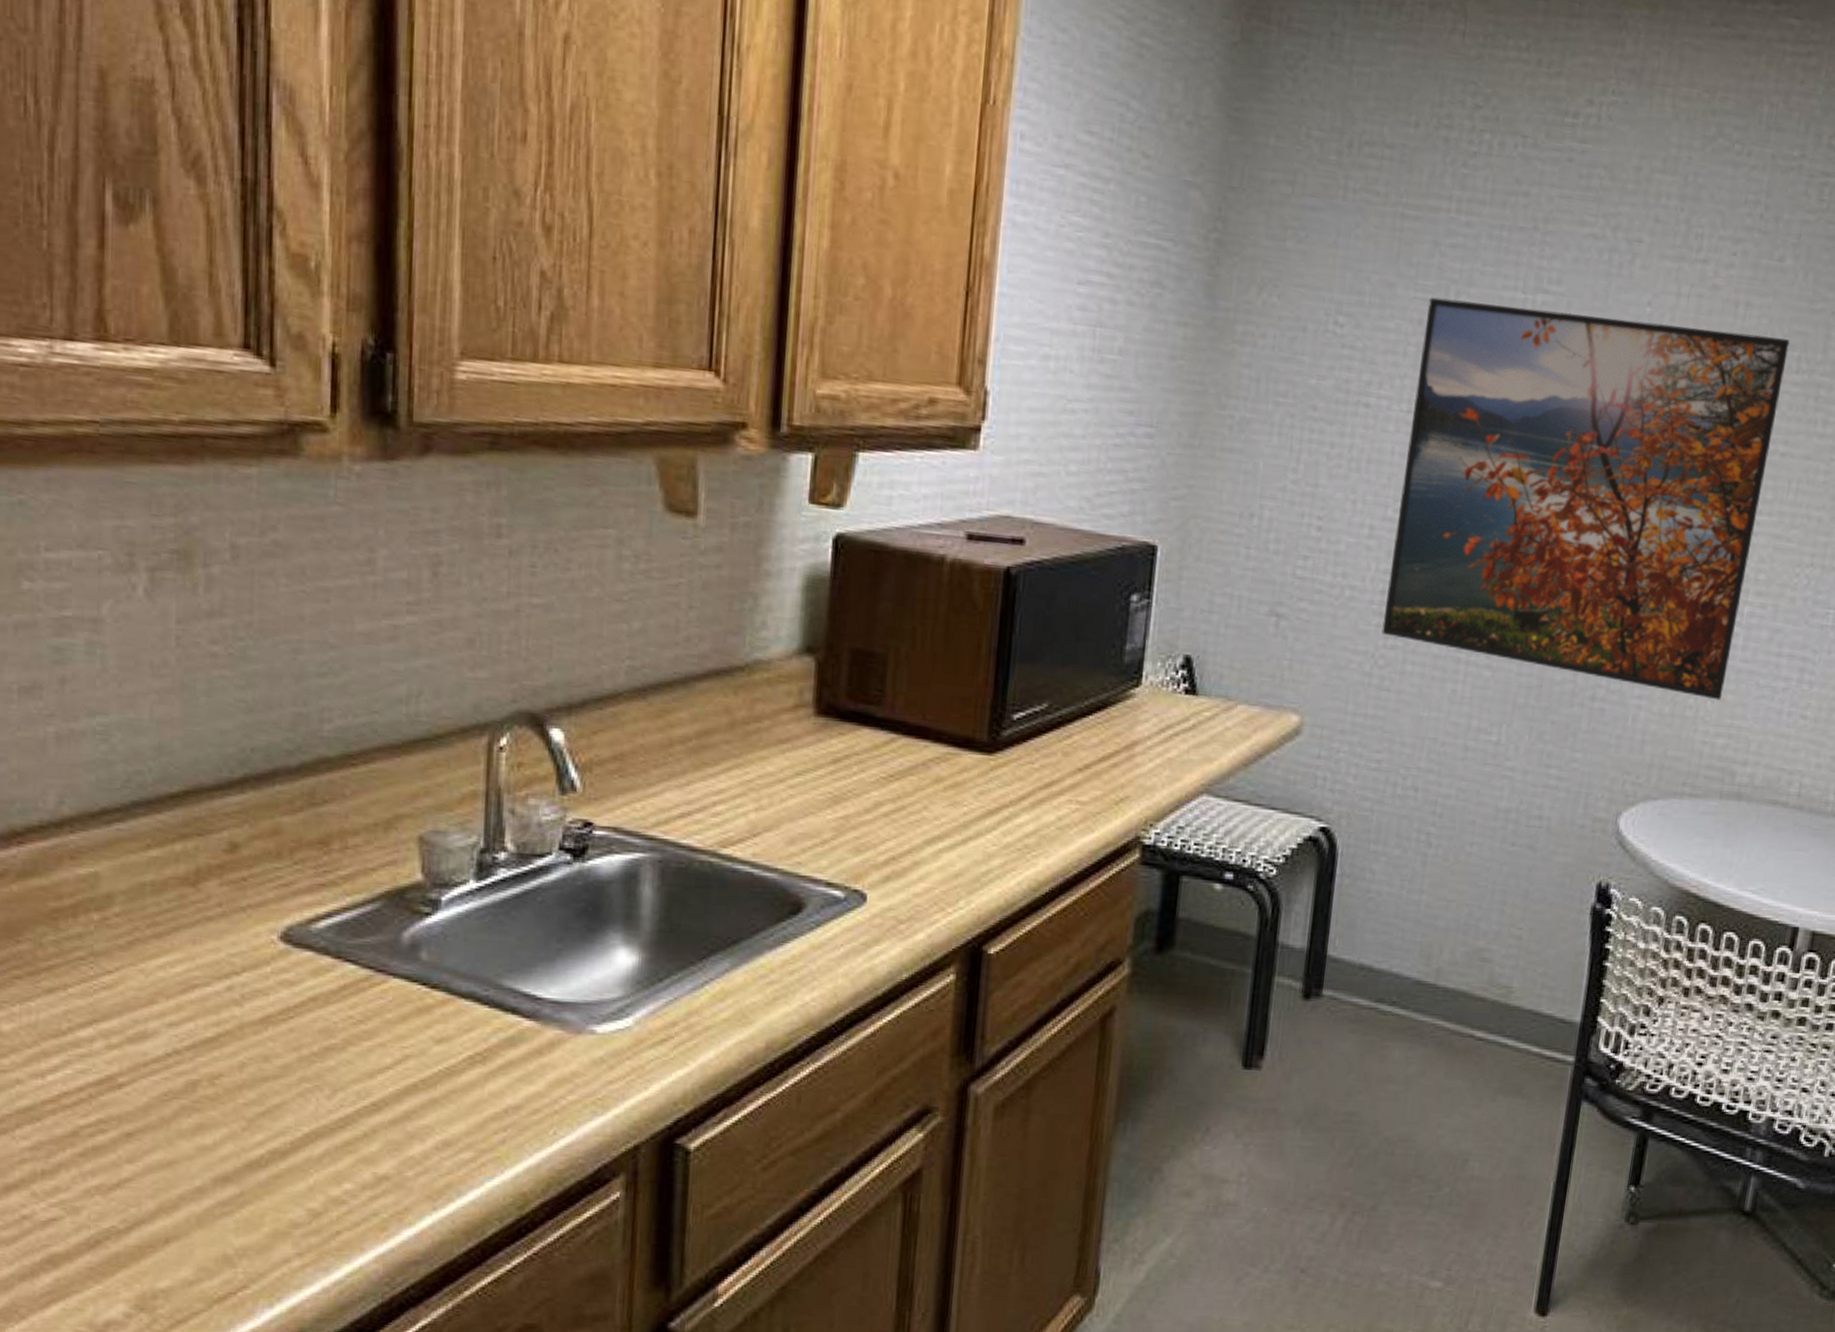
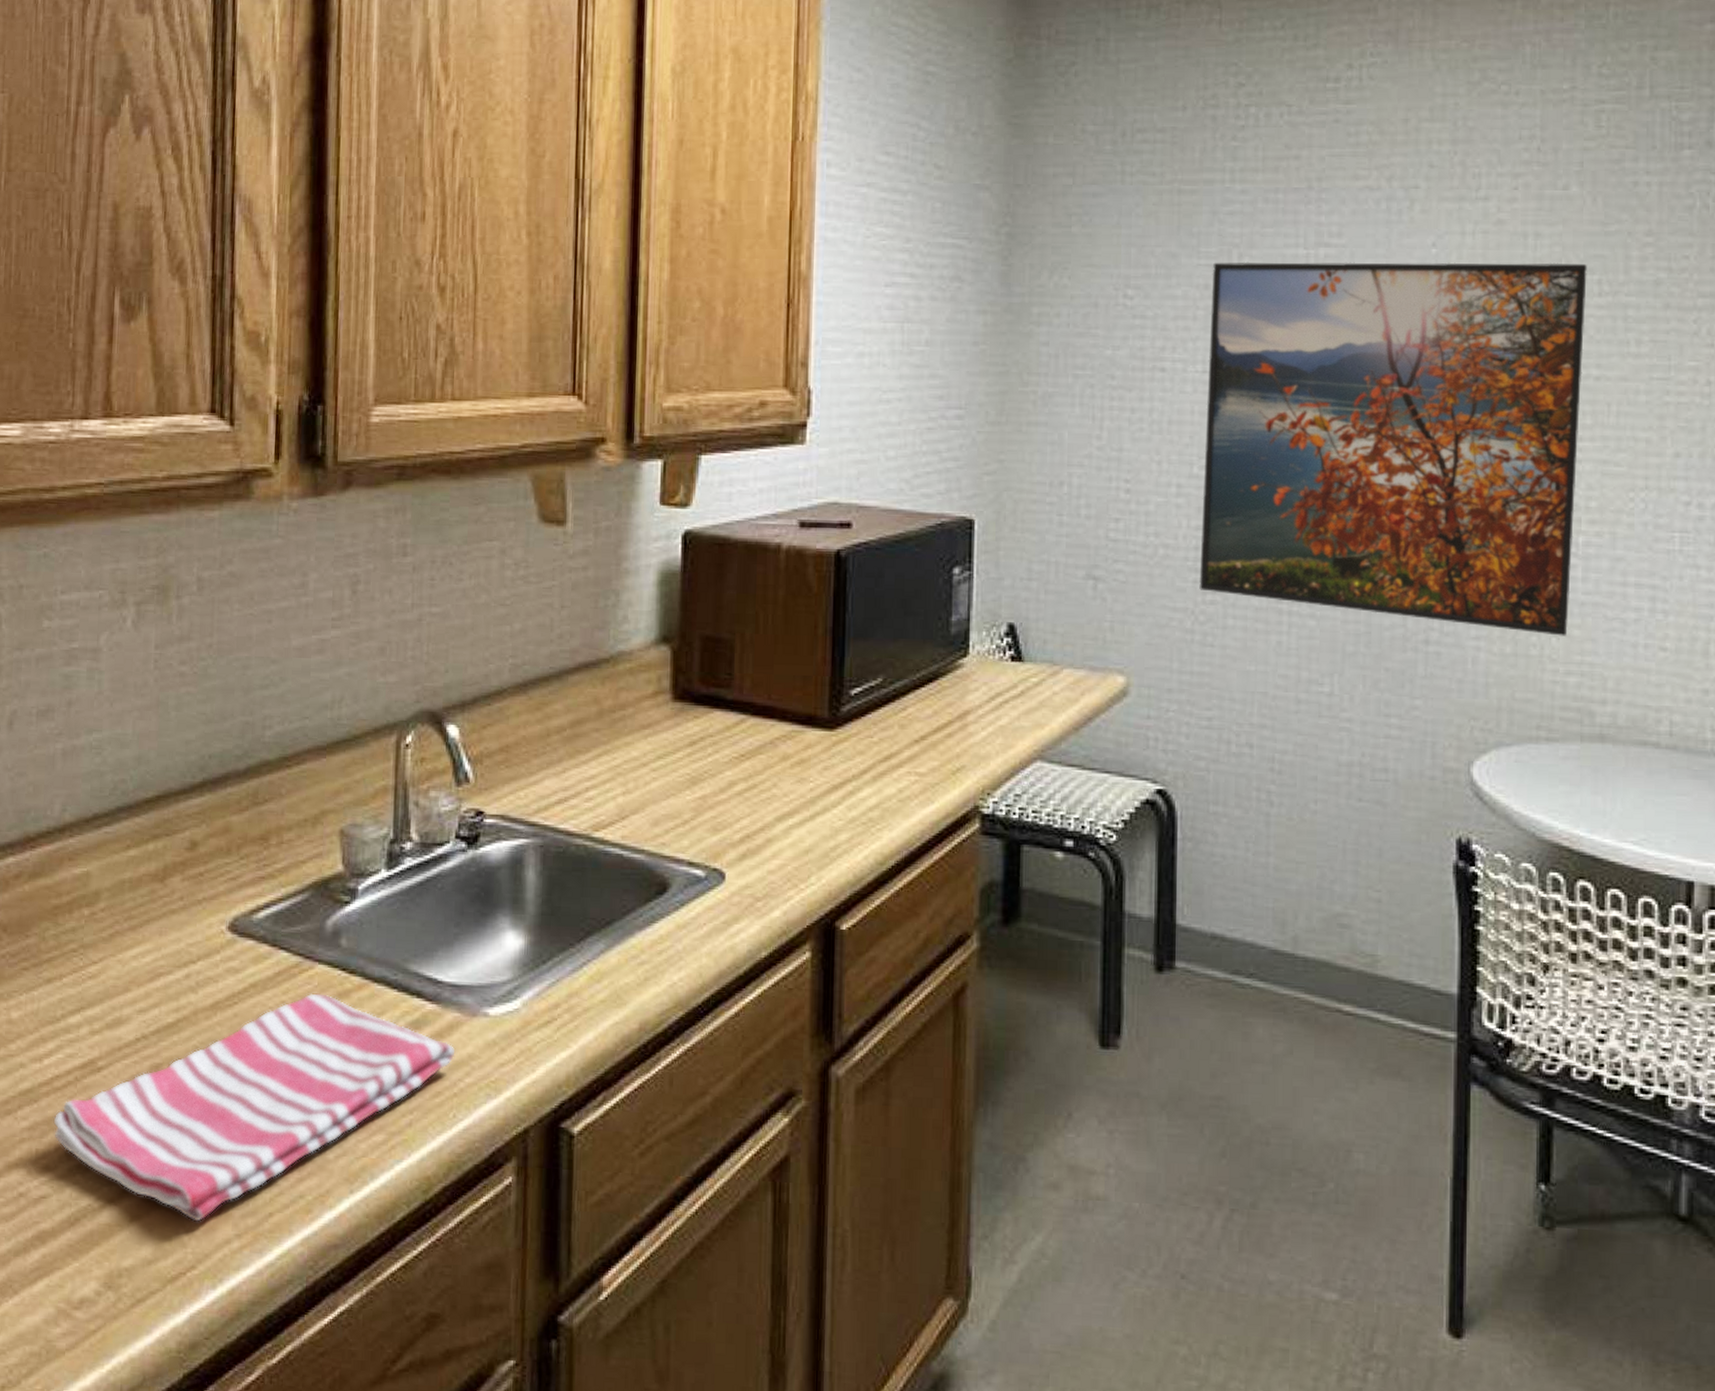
dish towel: none [63,1008,557,1242] -> present [53,993,455,1222]

